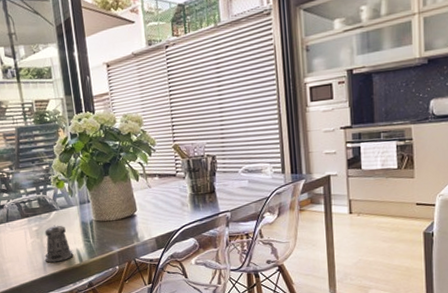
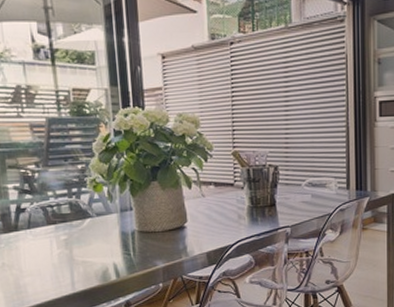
pepper shaker: present [44,225,74,263] -> none [74,234,110,278]

